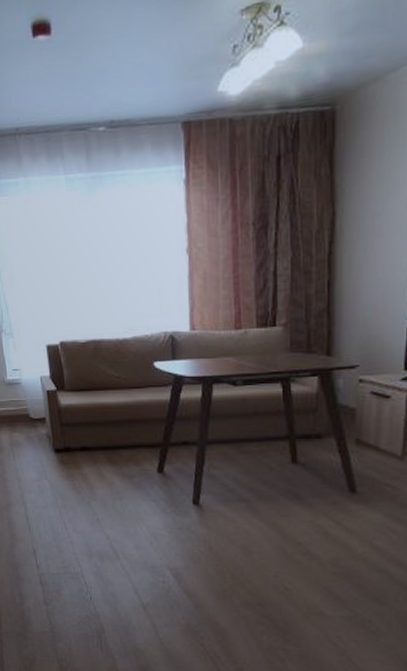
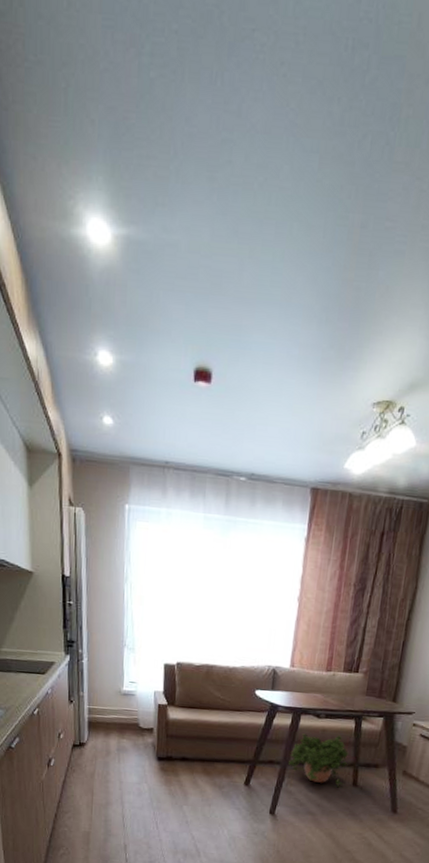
potted plant: none [205,403,280,466] -> present [288,733,349,787]

